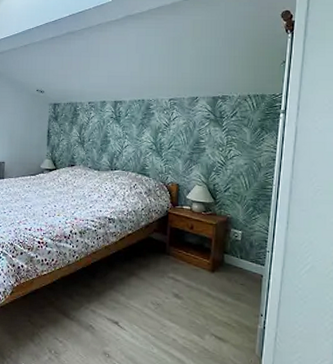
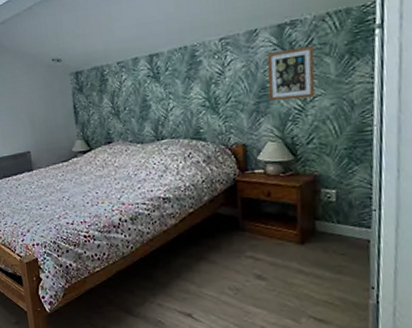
picture frame: none [201,116,237,156] -> present [267,45,316,101]

